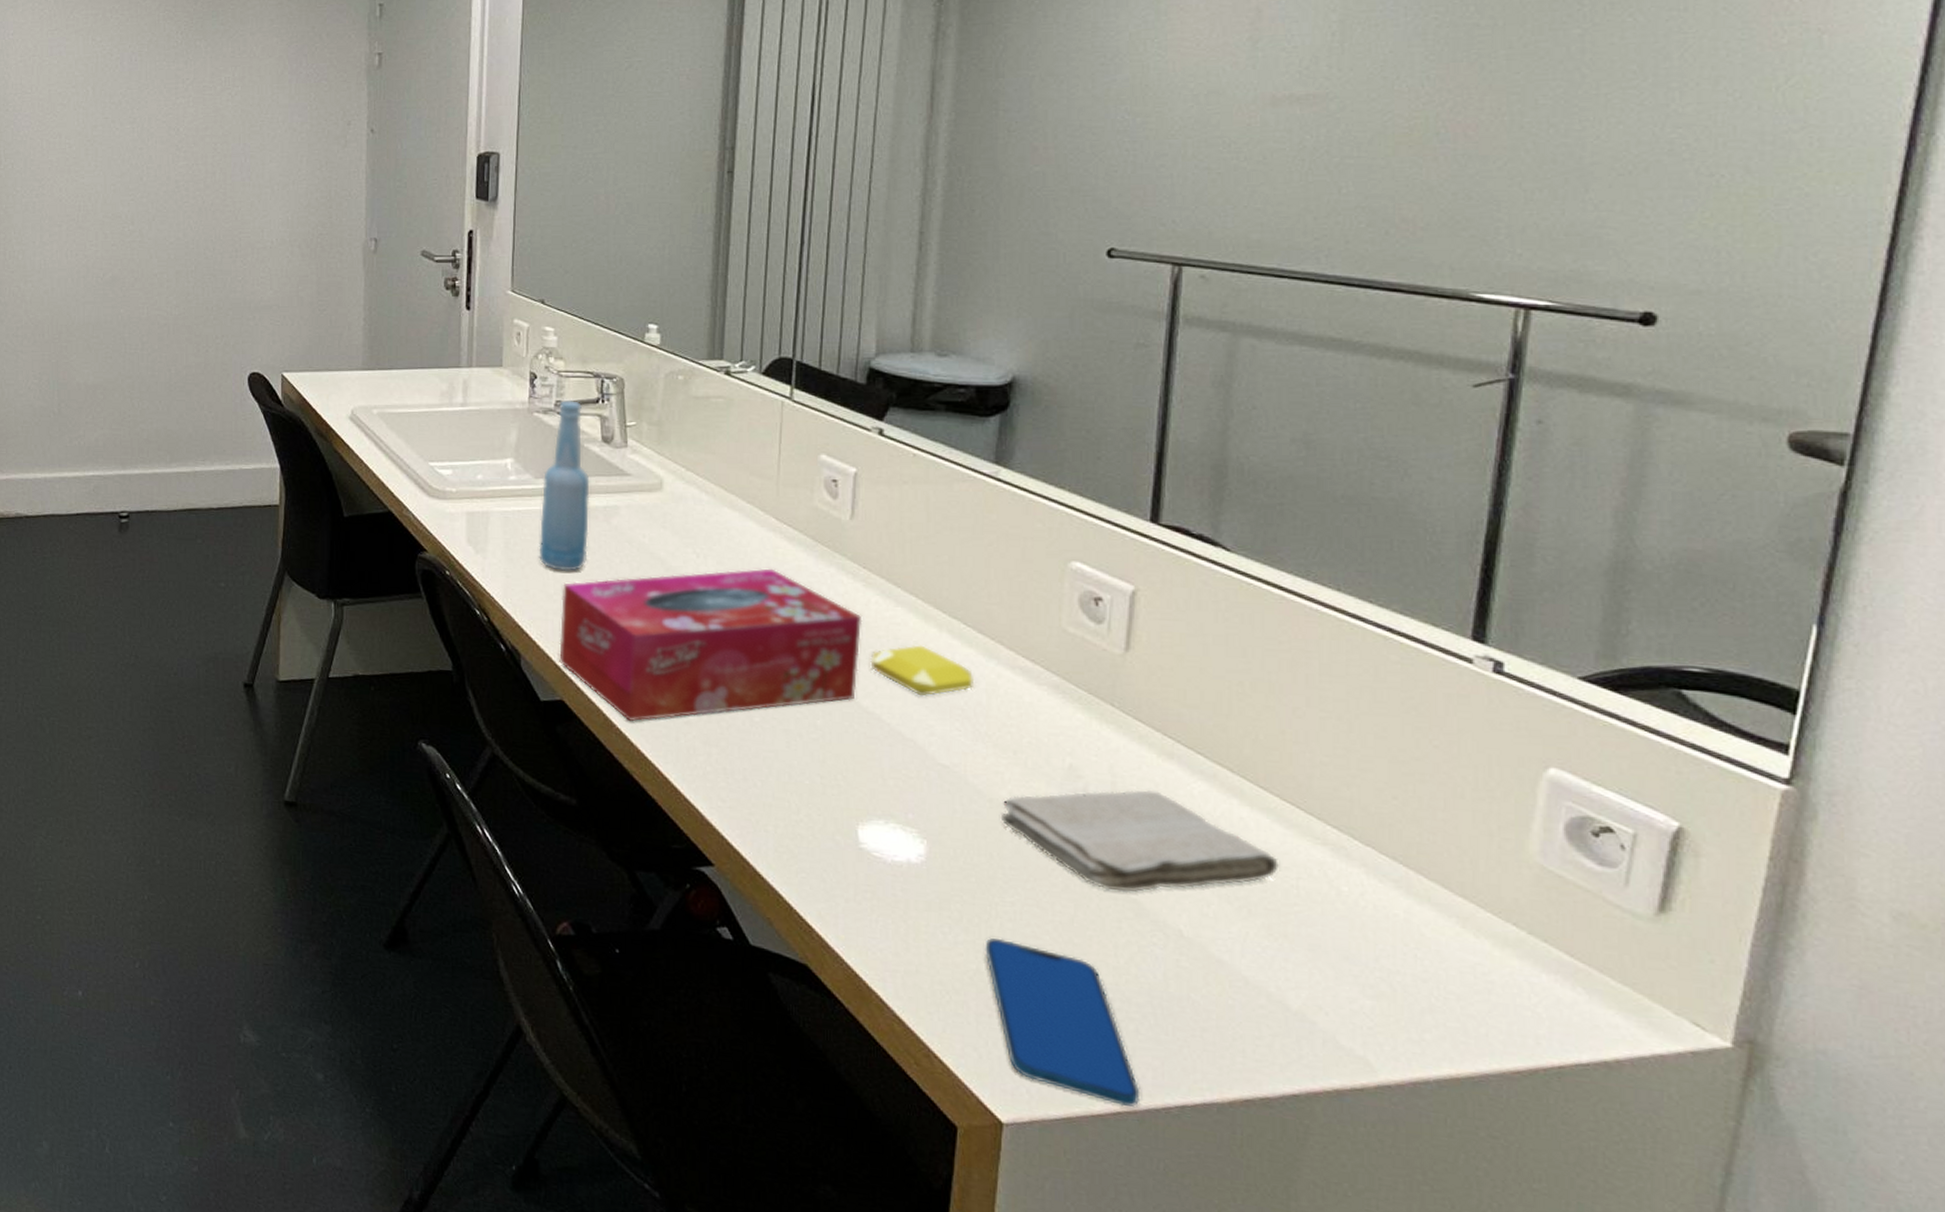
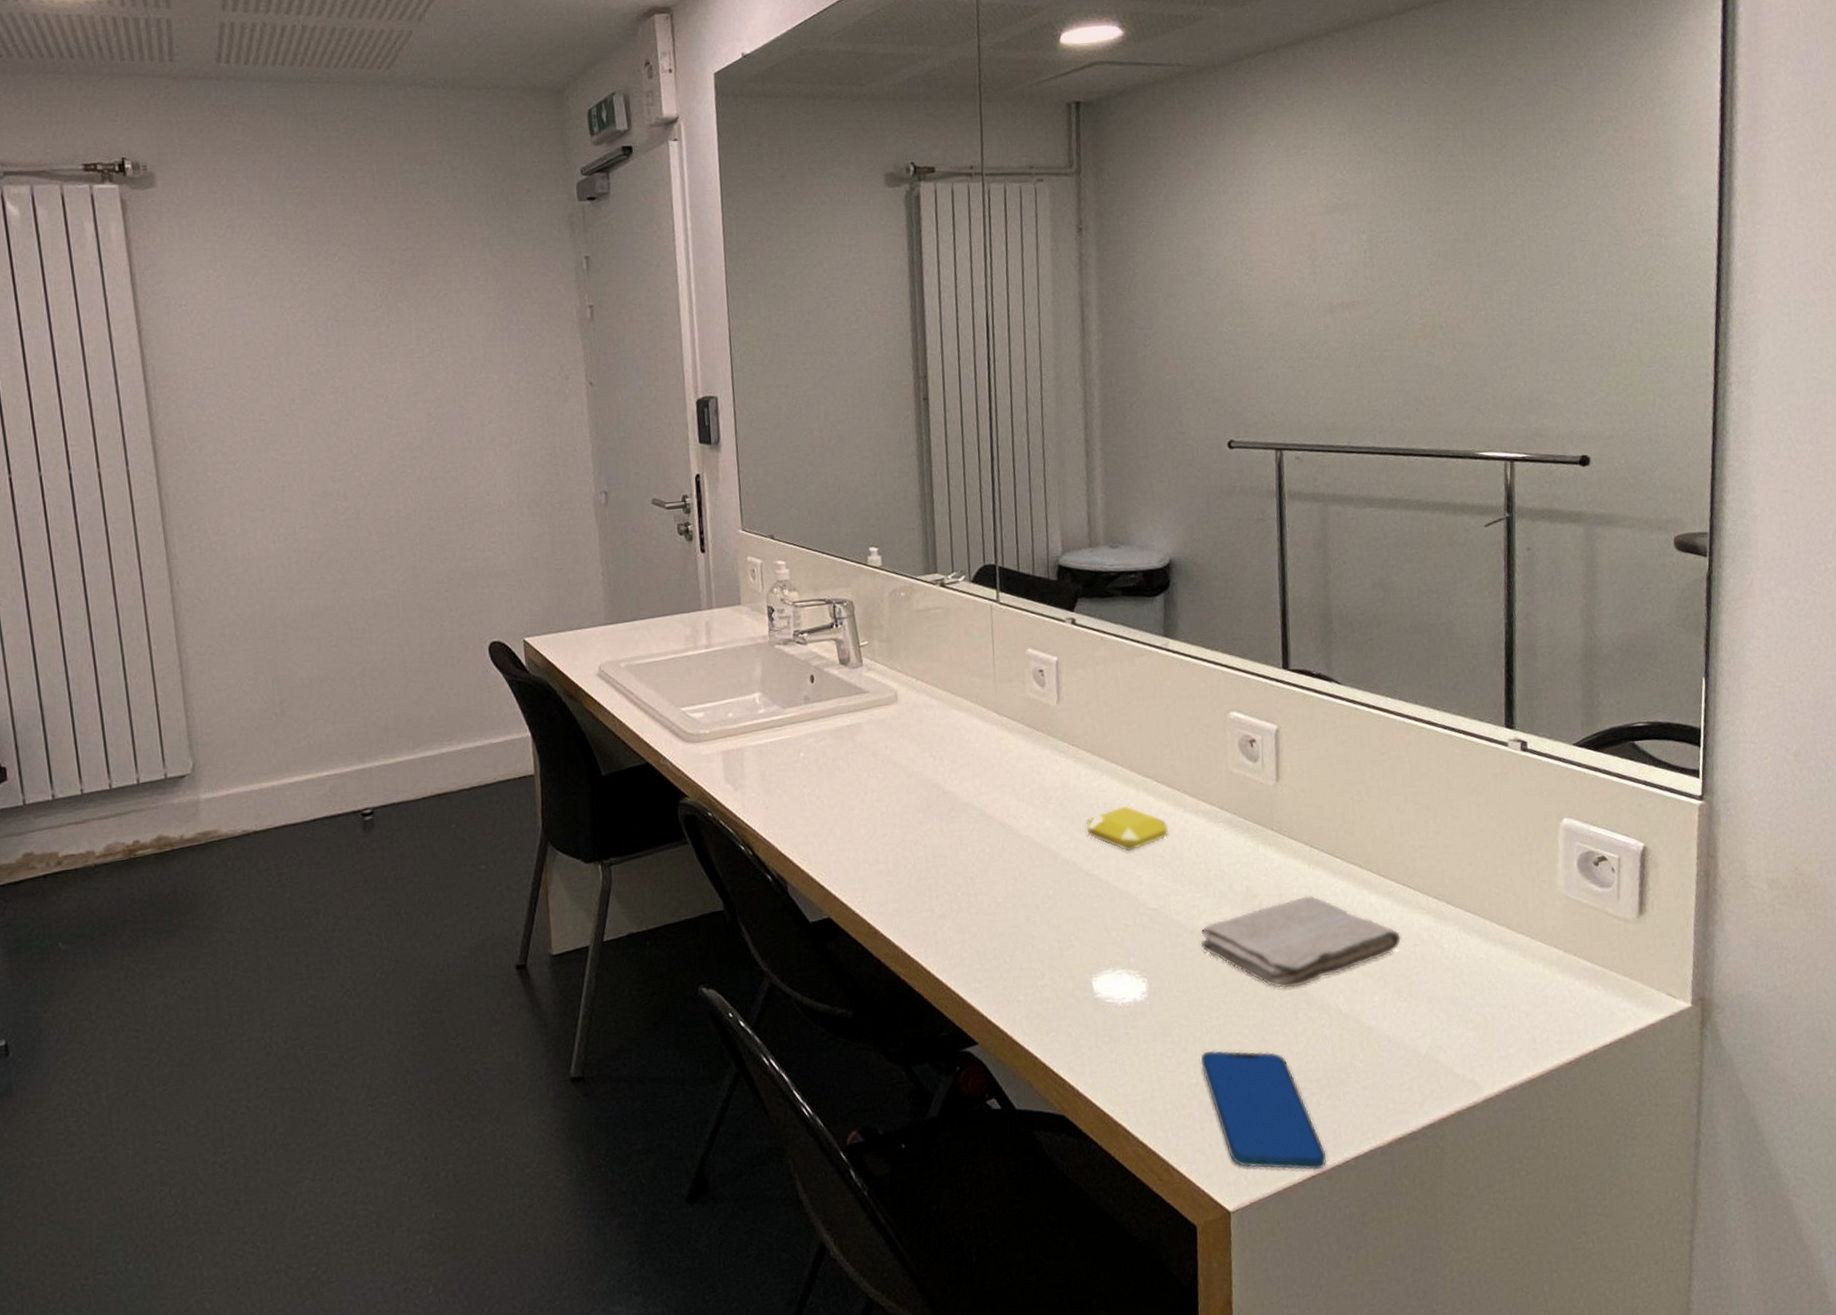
bottle: present [539,400,590,571] -> none [790,628,838,794]
tissue box: present [559,568,863,721] -> none [818,759,1078,925]

